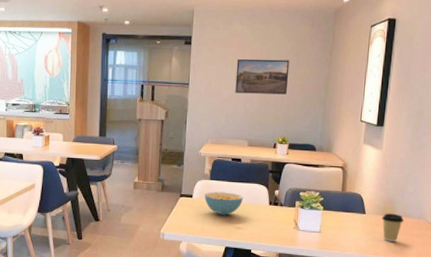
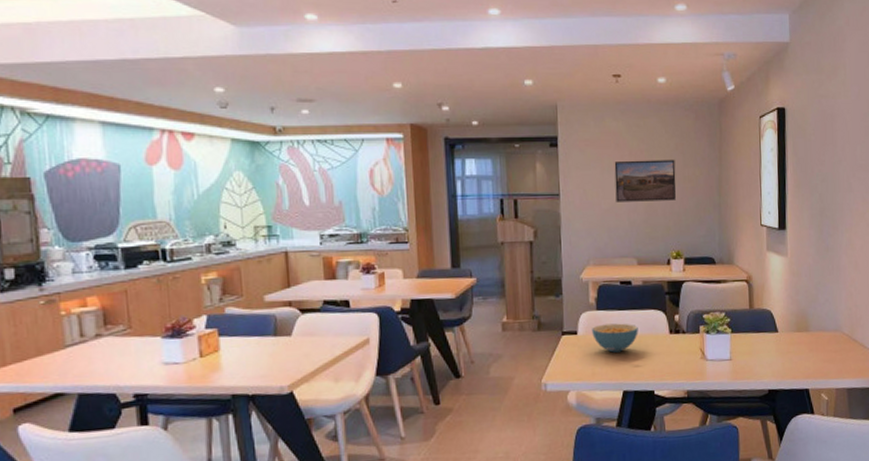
coffee cup: present [381,213,403,242] -> none [795,328,819,362]

